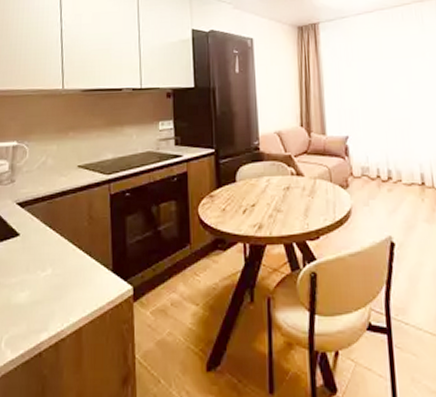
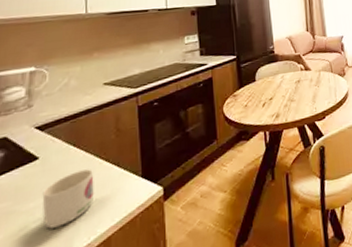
mug: none [22,254,68,307] -> present [42,169,94,229]

